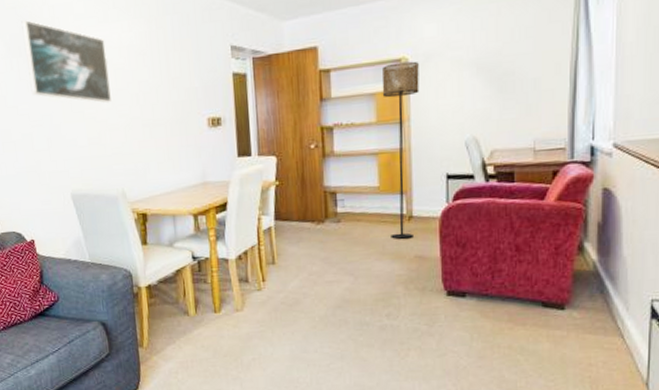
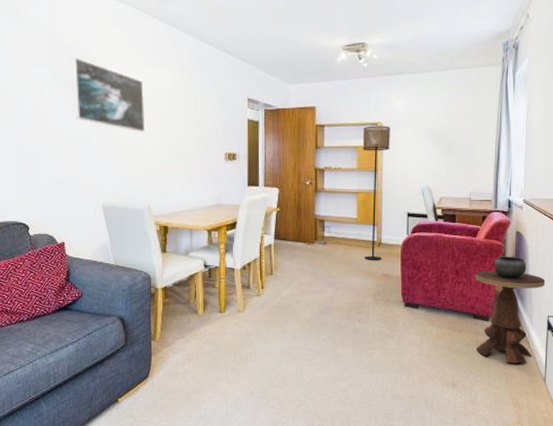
side table: none [543,222,648,364] -> present [475,256,546,363]

